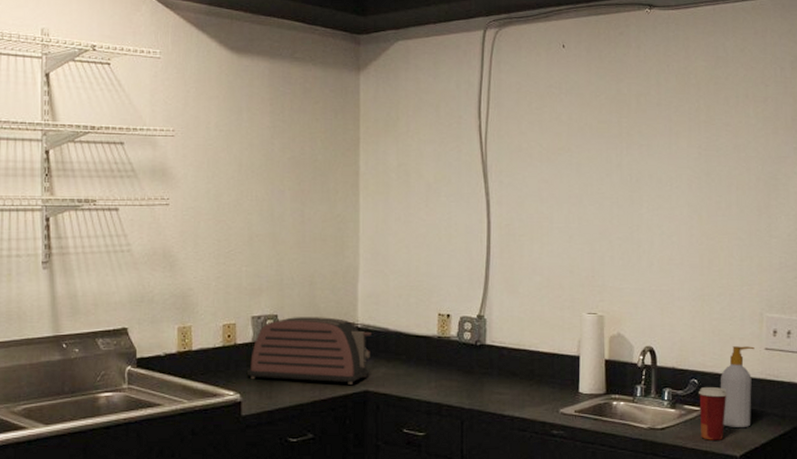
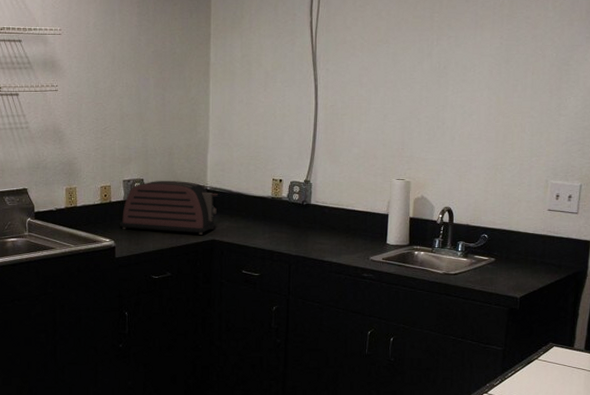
paper cup: present [699,386,727,440] -> none [488,240,513,284]
soap bottle: present [720,346,755,427] -> none [506,208,539,274]

